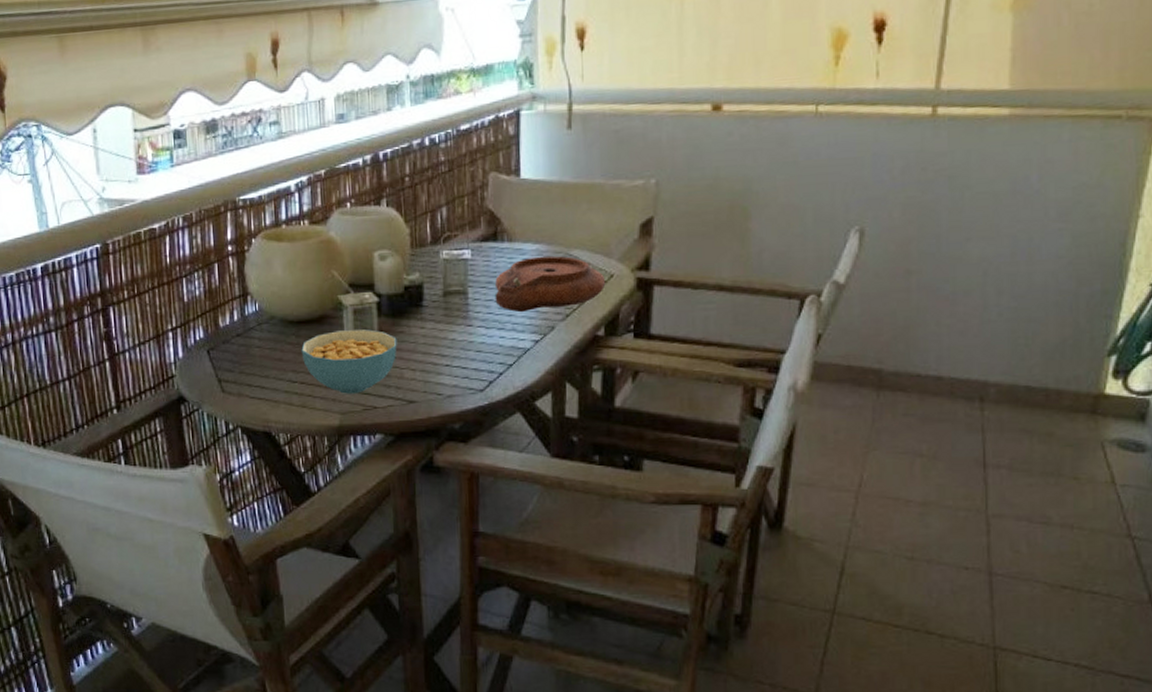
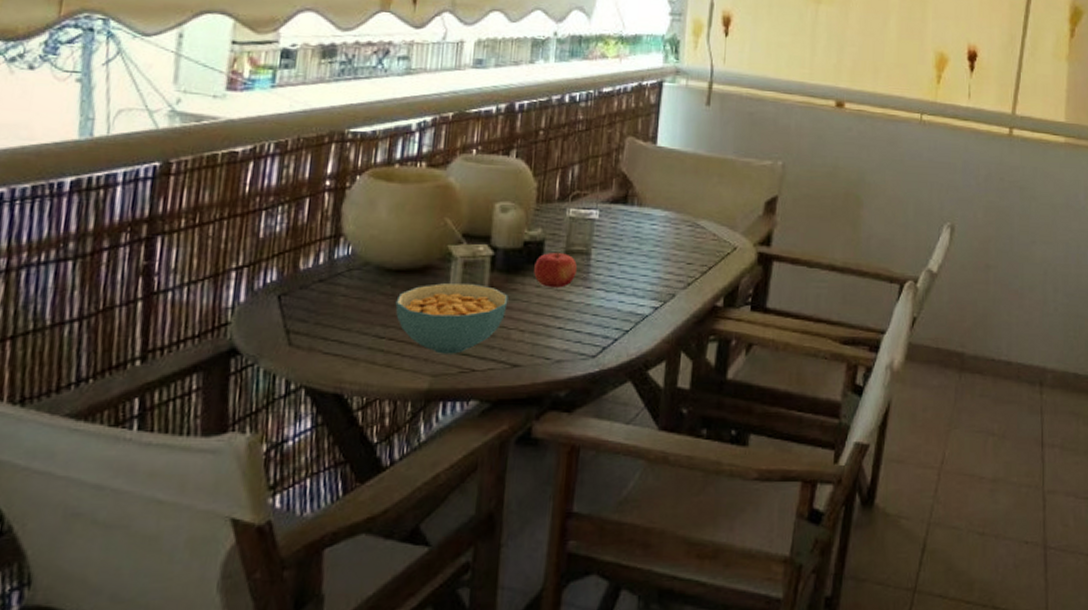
fruit: none [417,293,456,328] -> present [534,252,577,288]
plate: present [494,256,606,313] -> none [618,223,729,278]

